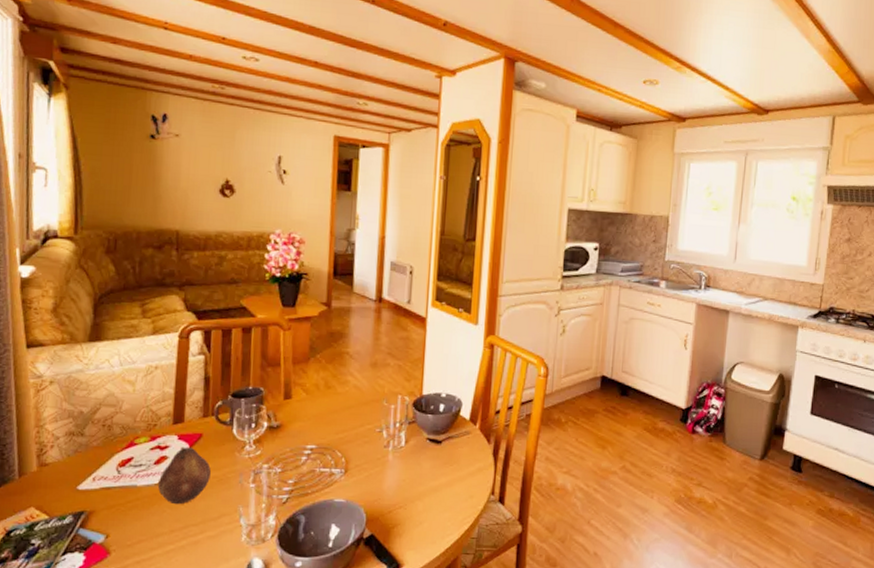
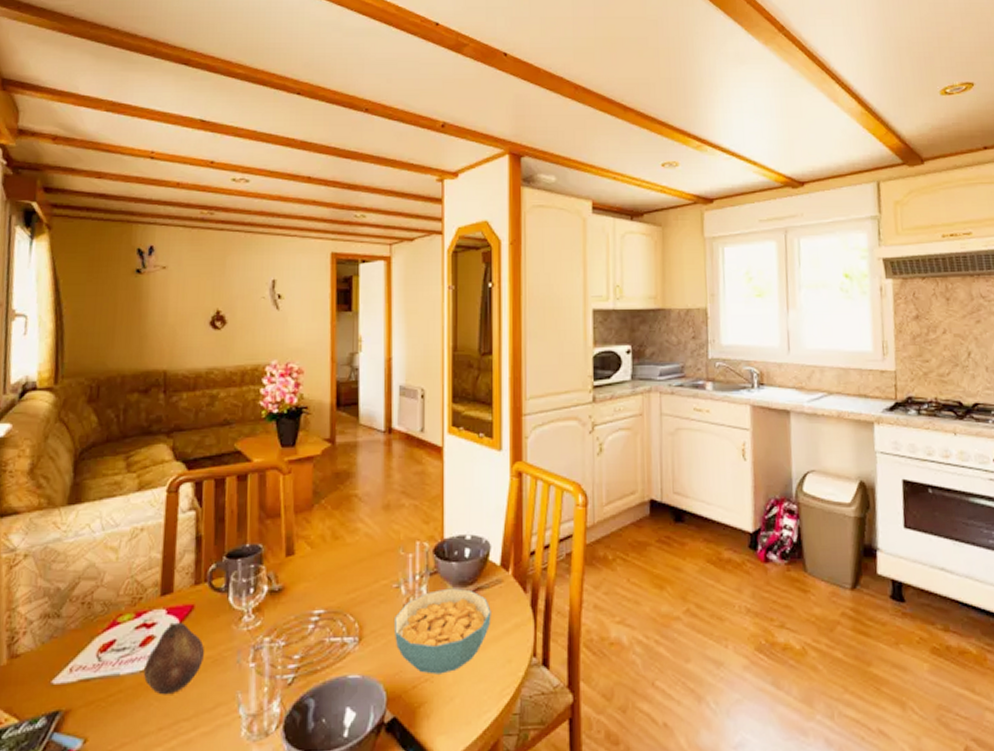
cereal bowl: none [375,435,459,503] -> present [393,588,491,675]

